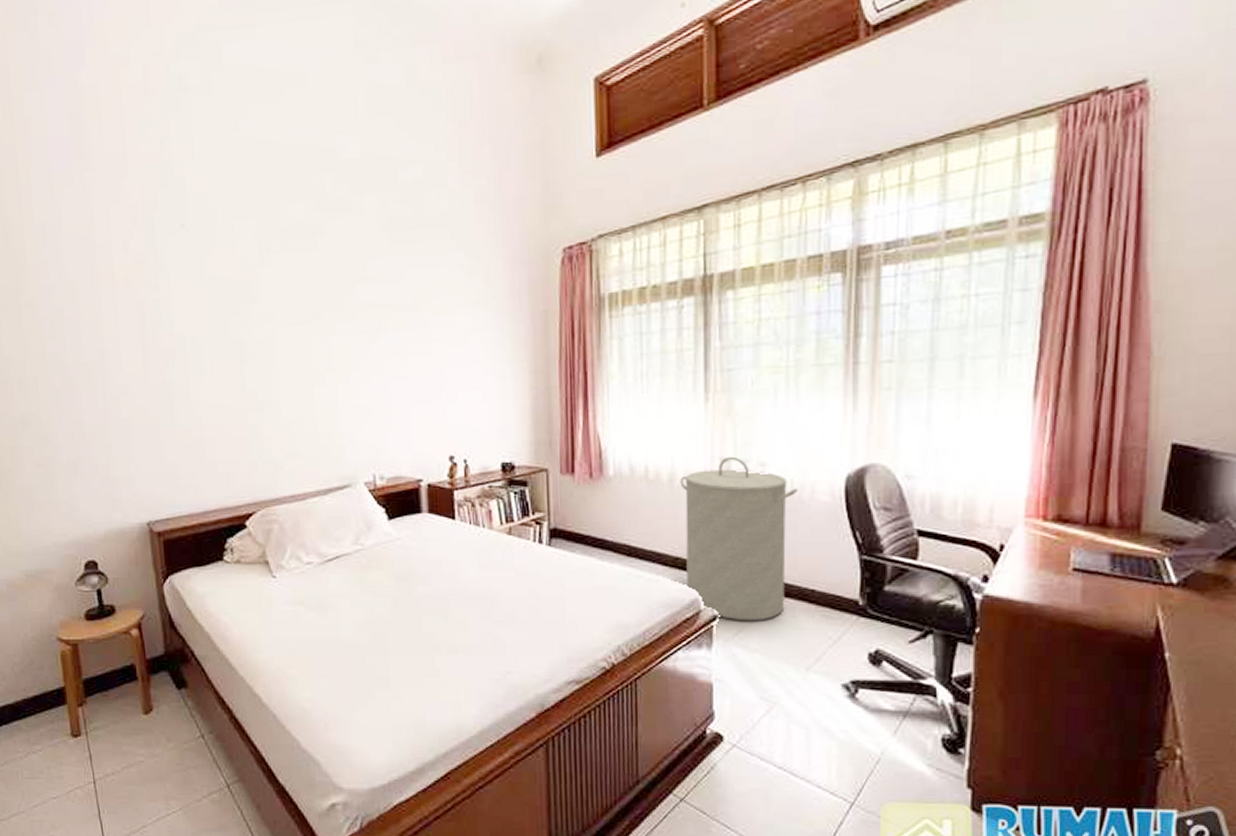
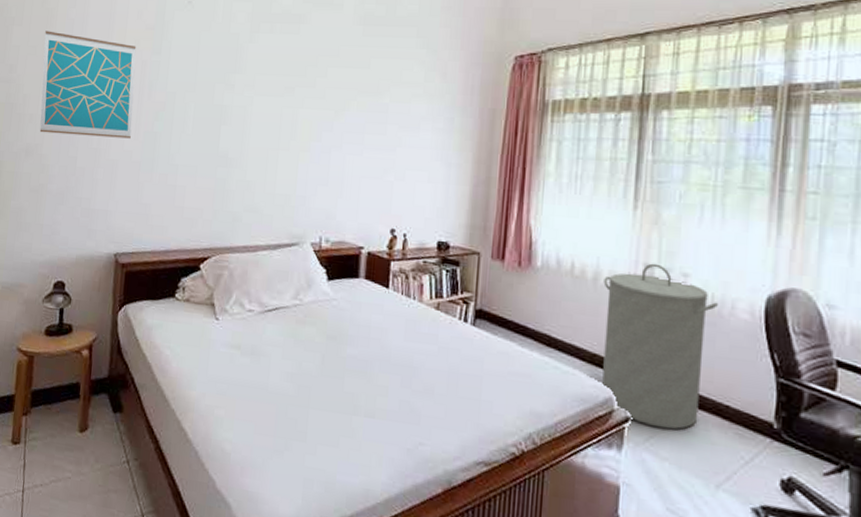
wall art: none [15,277,142,398] -> present [39,31,136,139]

